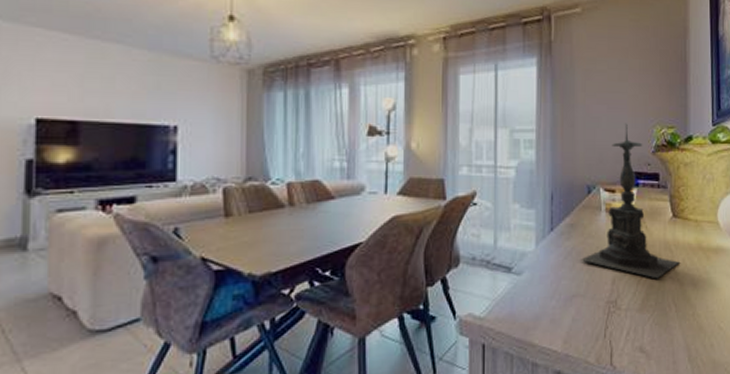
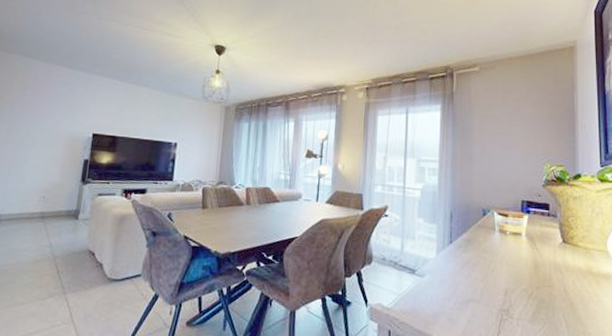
candle holder: present [579,123,680,279] -> none [475,160,570,296]

